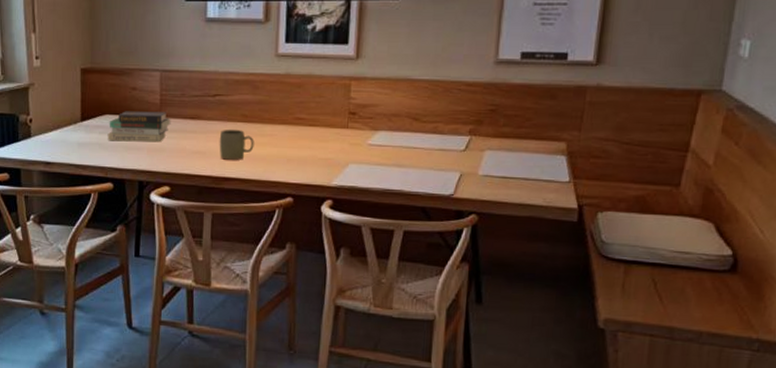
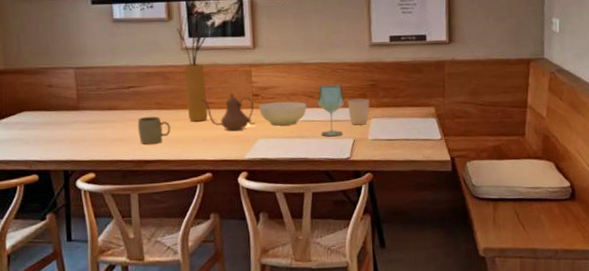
books: present [107,111,171,142] -> none [28,105,90,136]
vase: none [273,14,313,139] -> present [177,12,211,122]
teapot: none [290,109,349,152] -> present [200,93,256,131]
bowl: none [353,122,411,151] -> present [258,101,307,126]
wine glass: none [423,106,456,168] -> present [317,84,345,137]
cup: none [458,126,486,157] -> present [348,99,370,125]

